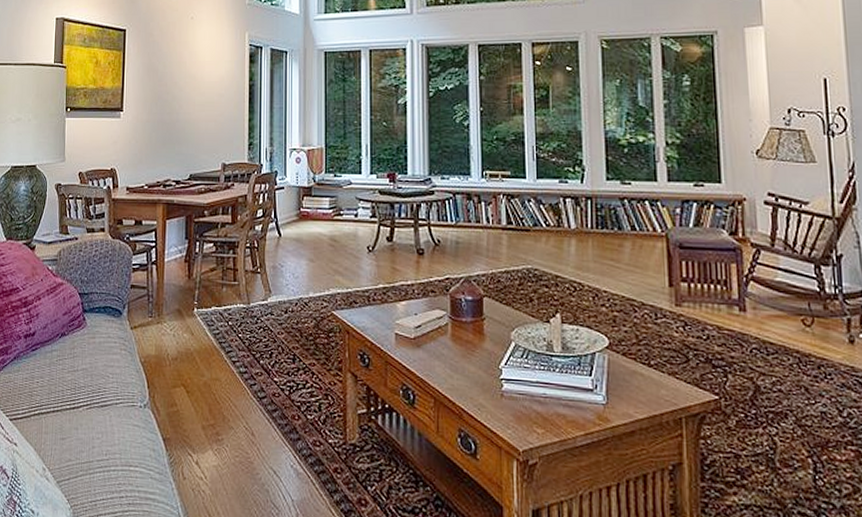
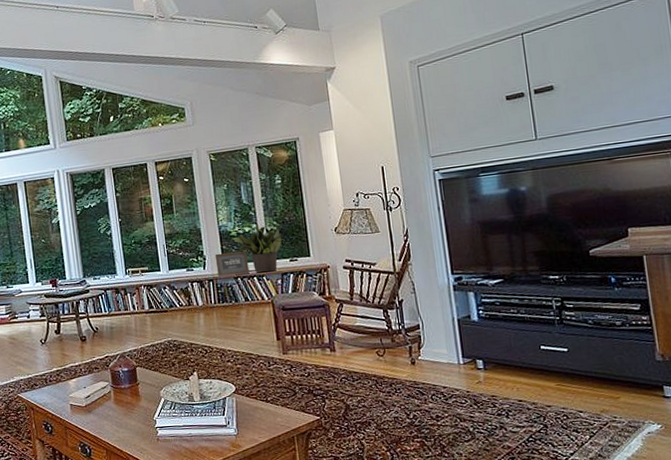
picture frame: none [596,165,640,195] -> present [214,250,250,276]
potted plant: none [621,133,688,197] -> present [232,223,283,273]

